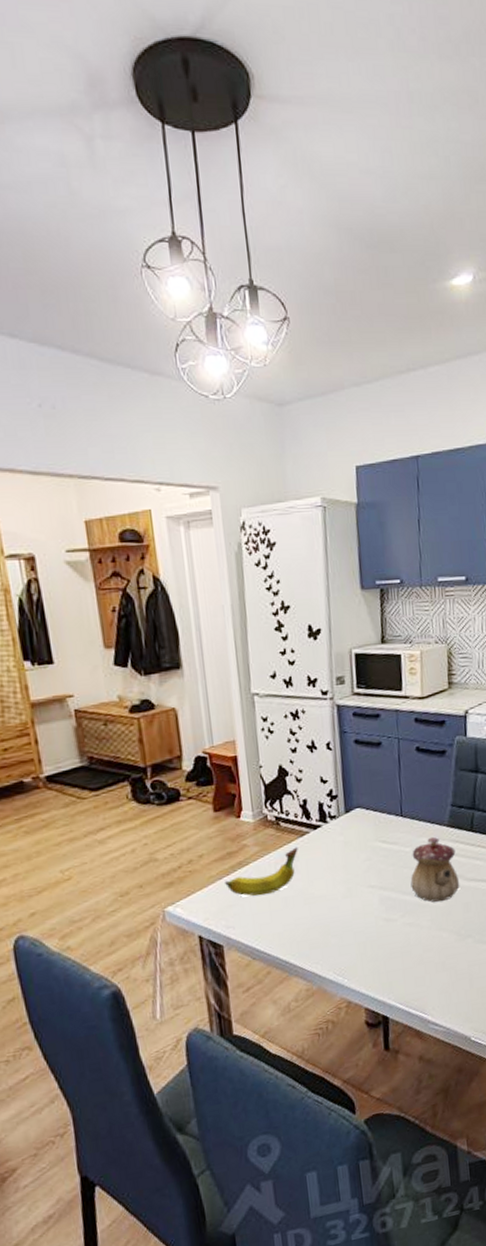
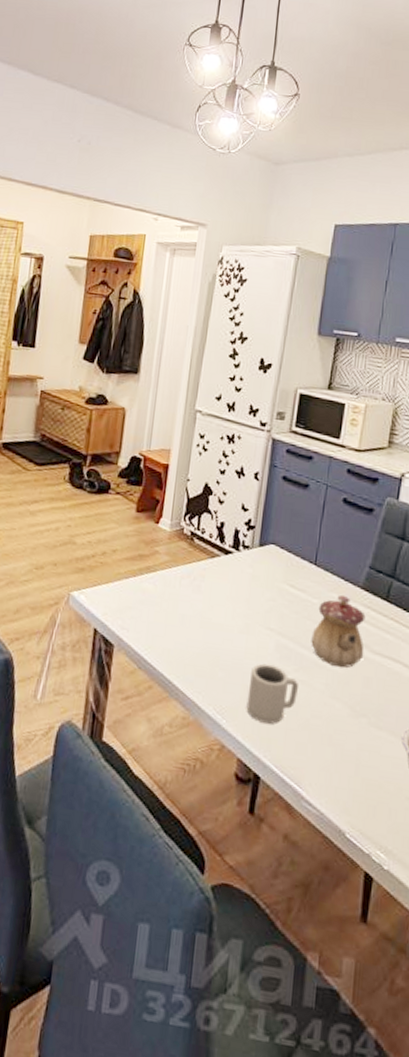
fruit: present [225,847,298,896] -> none [130,567,206,607]
cup: none [361,917,408,971] -> present [246,663,299,724]

